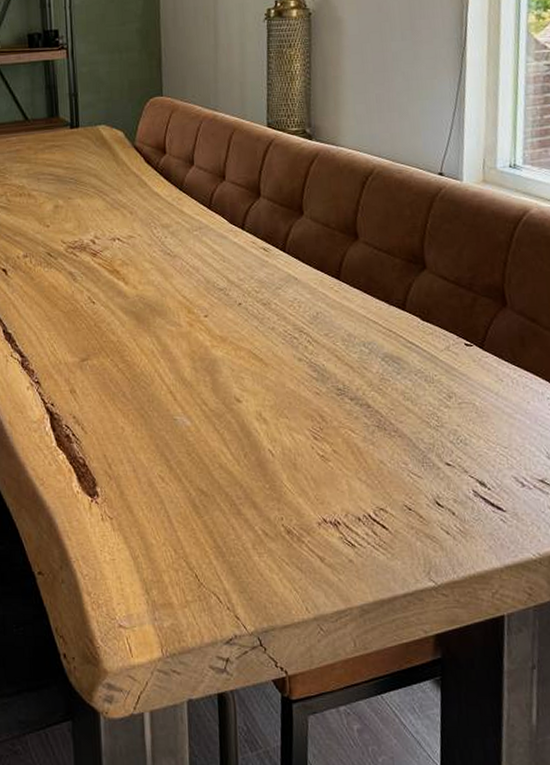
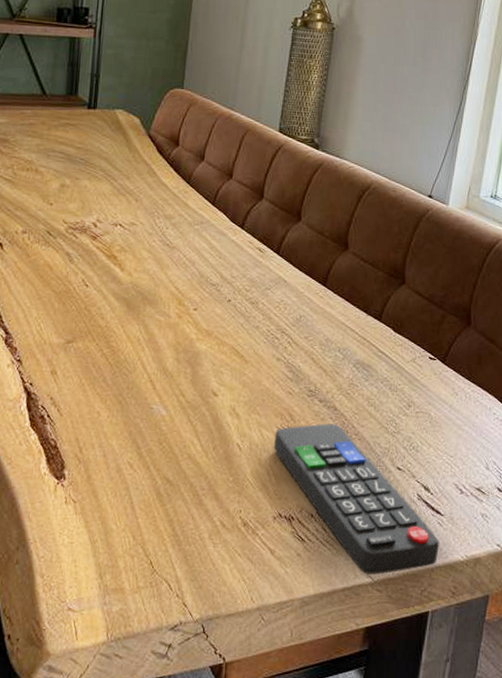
remote control: none [307,422,506,578] -> present [274,423,439,575]

